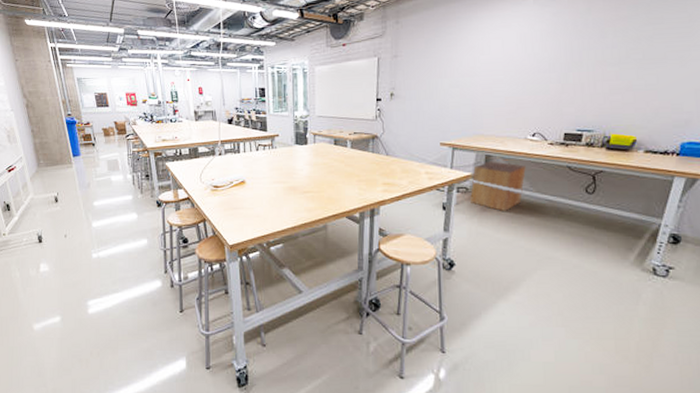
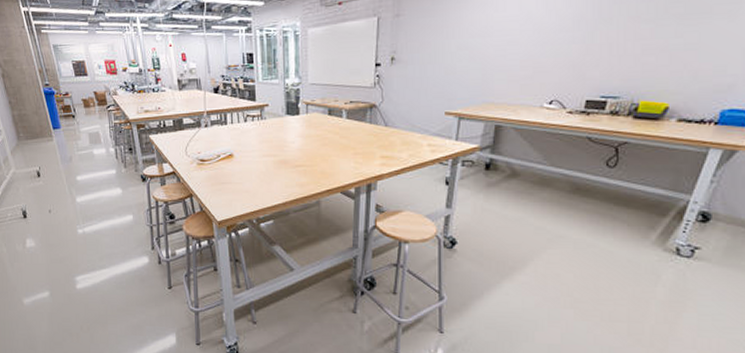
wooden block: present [470,161,526,211] -> none [476,132,540,186]

